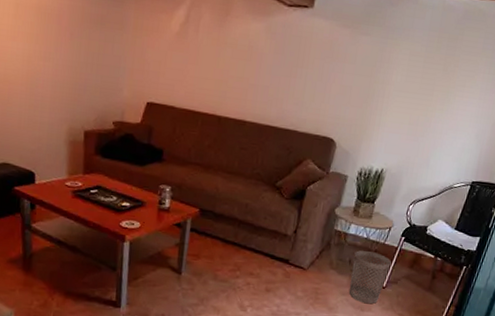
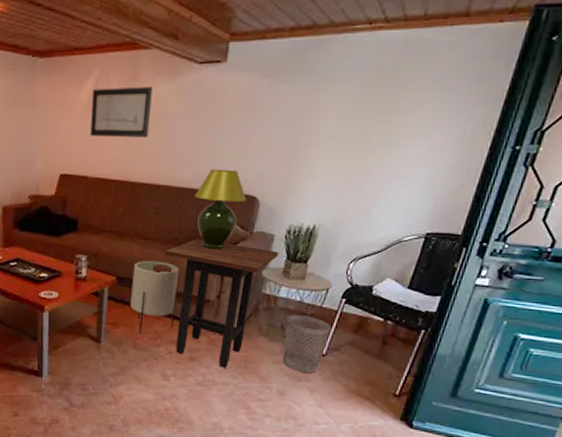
wall art: none [179,18,243,73] -> present [90,87,152,138]
planter: none [212,194,260,266] -> present [130,260,179,334]
side table: none [247,175,351,299] -> present [165,238,279,368]
table lamp: none [277,109,326,187] -> present [194,169,247,250]

